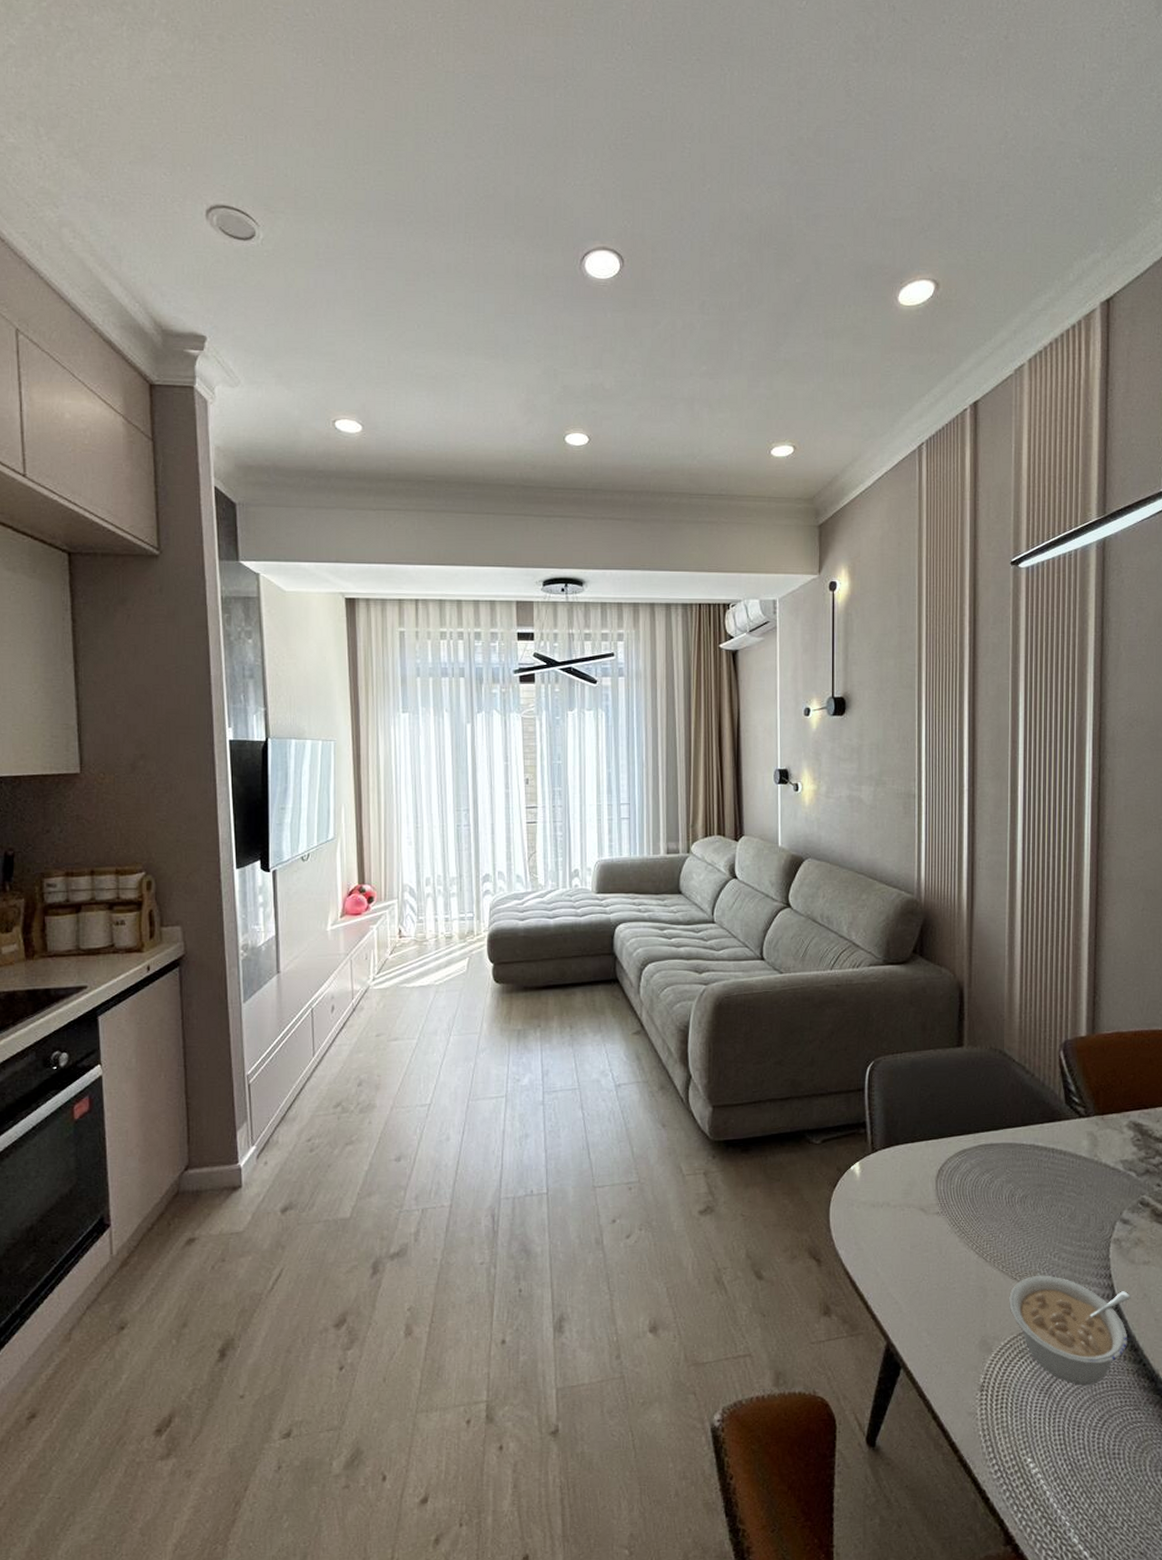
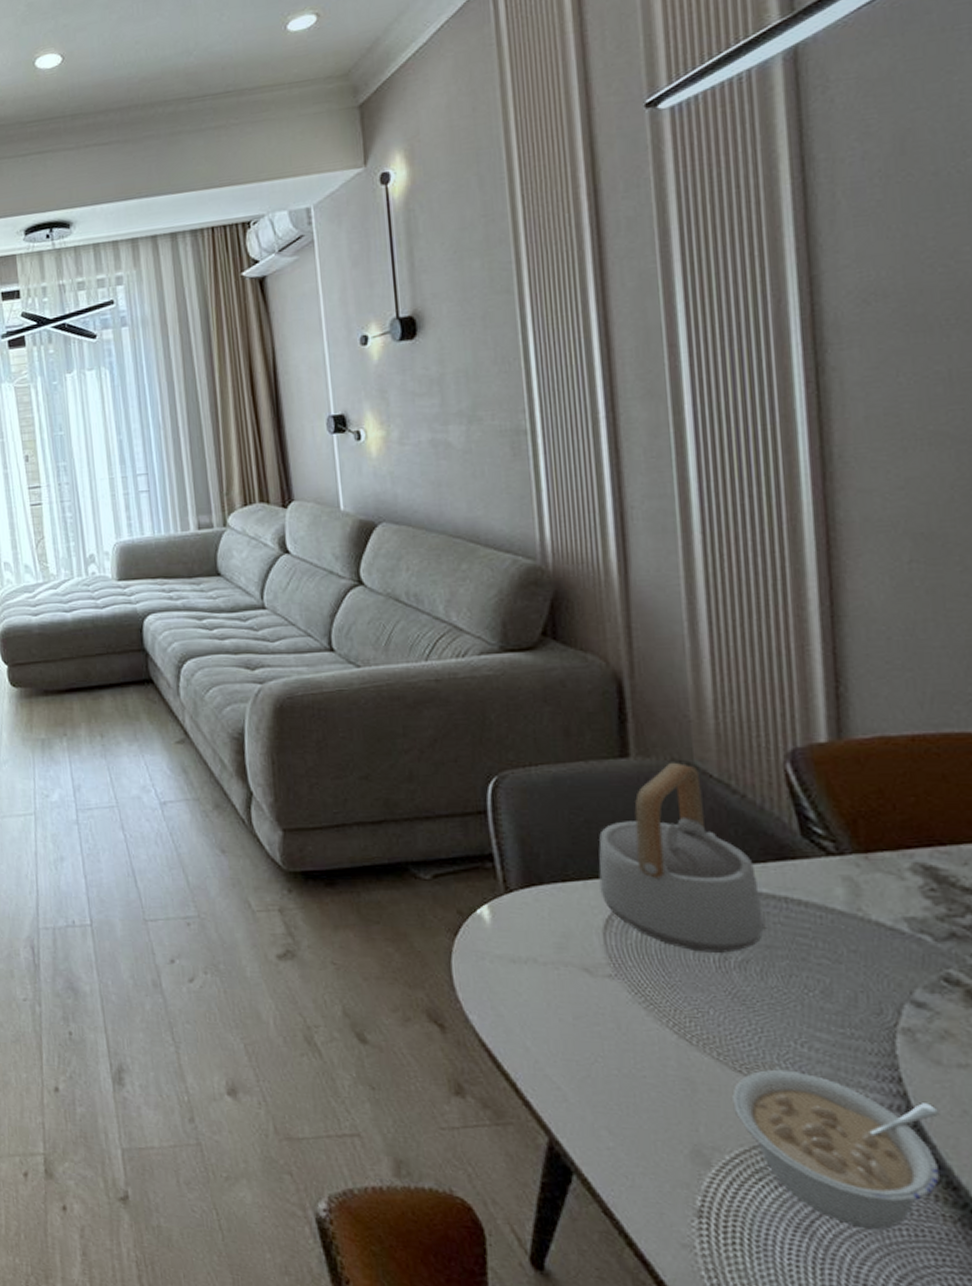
teapot: none [936,1050,1038,1192] -> present [598,762,764,953]

